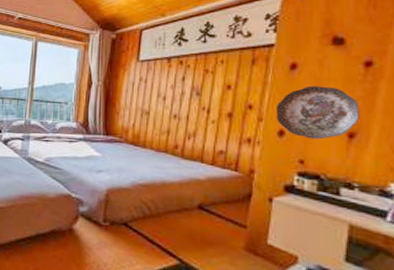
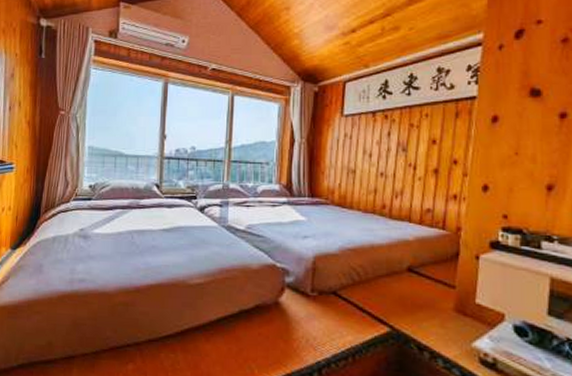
decorative plate: present [275,85,360,140] -> none [479,138,557,193]

